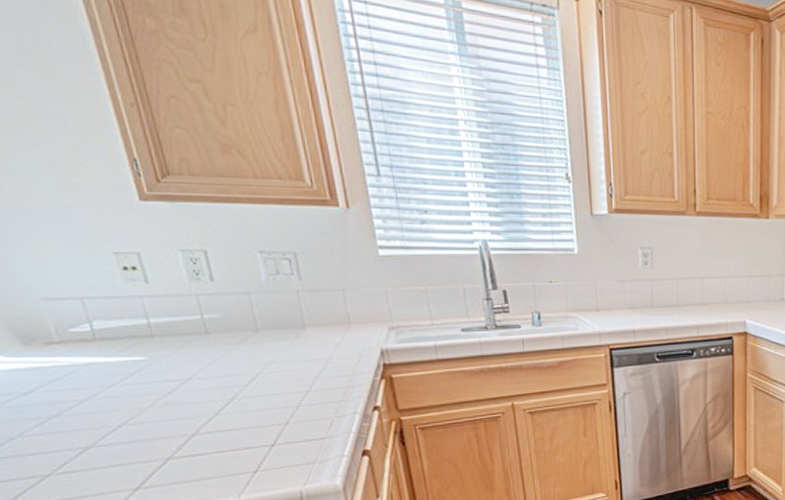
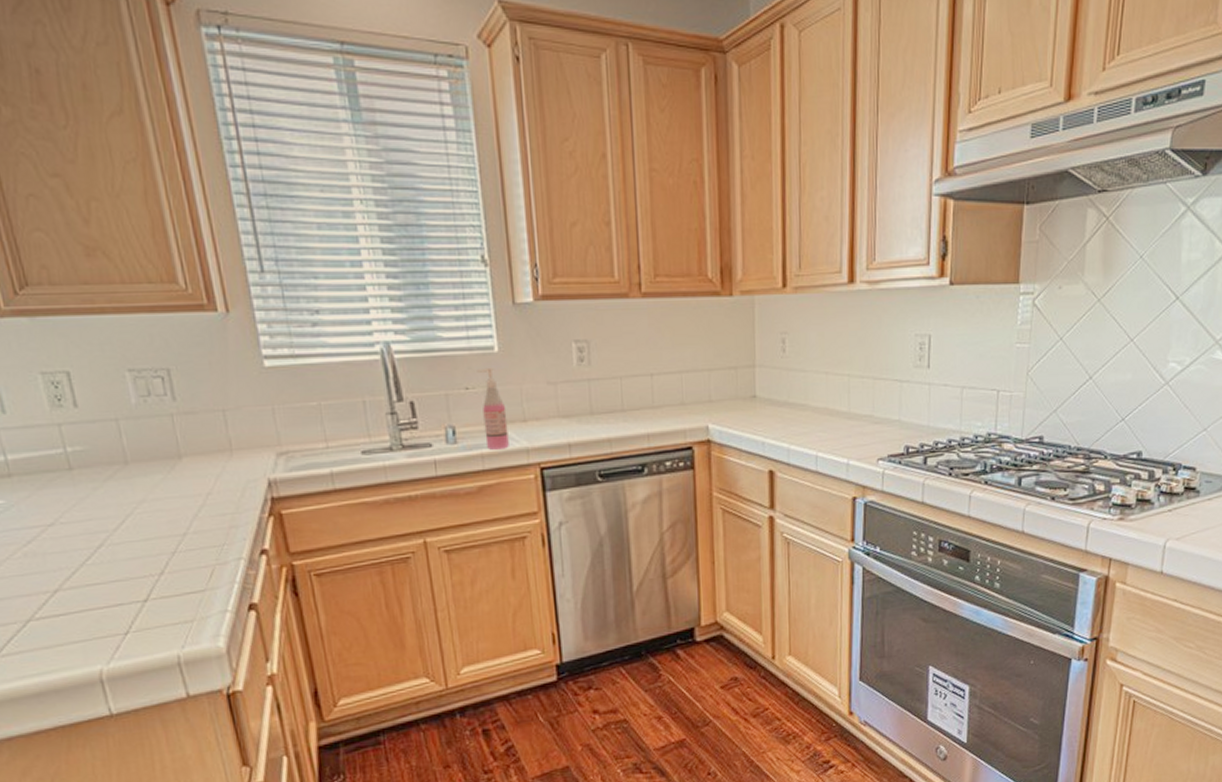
soap dispenser: none [559,265,585,334] -> present [477,367,509,451]

